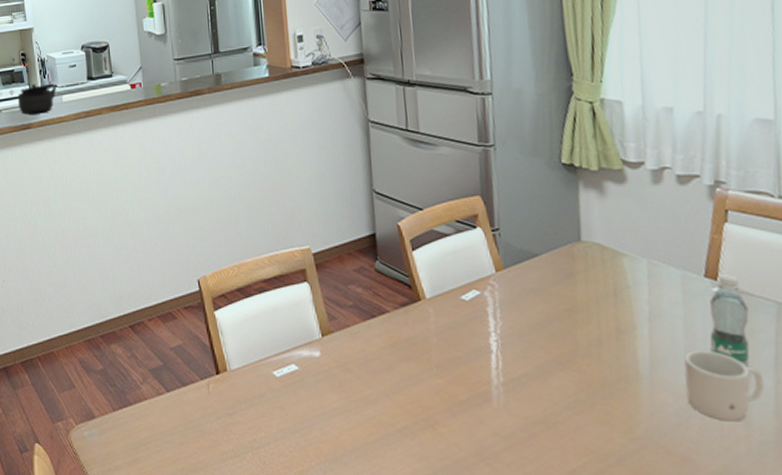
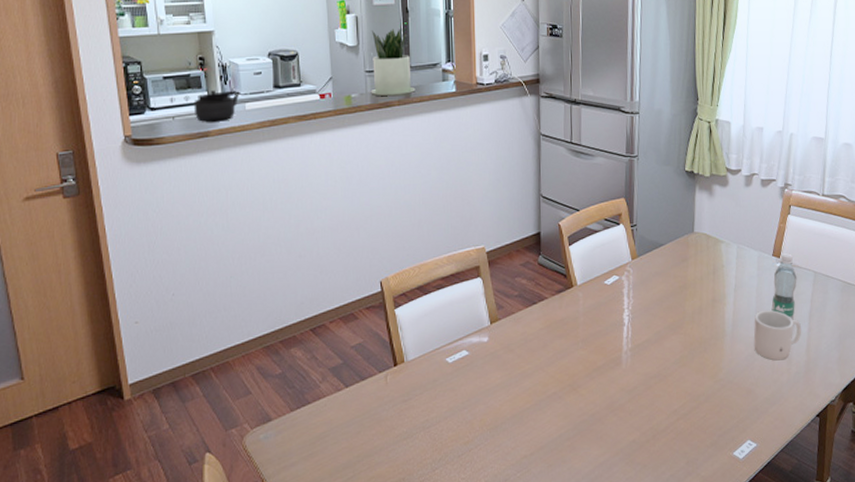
planter: none [178,14,226,85] -> present [371,29,416,97]

